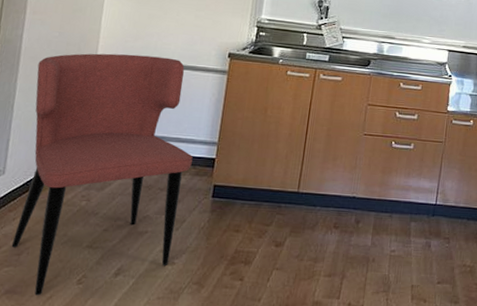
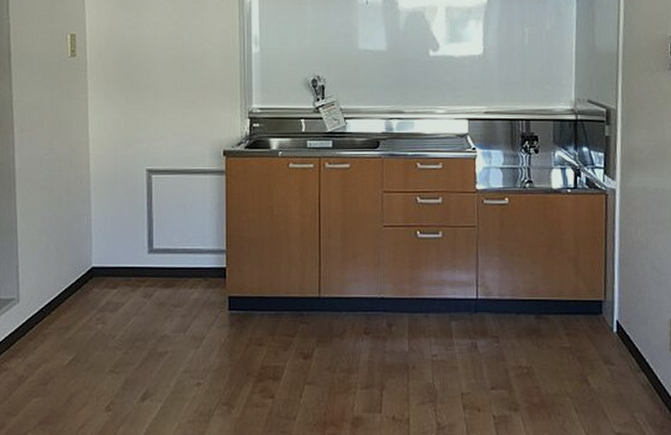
dining chair: present [11,53,193,296] -> none [34,163,202,426]

